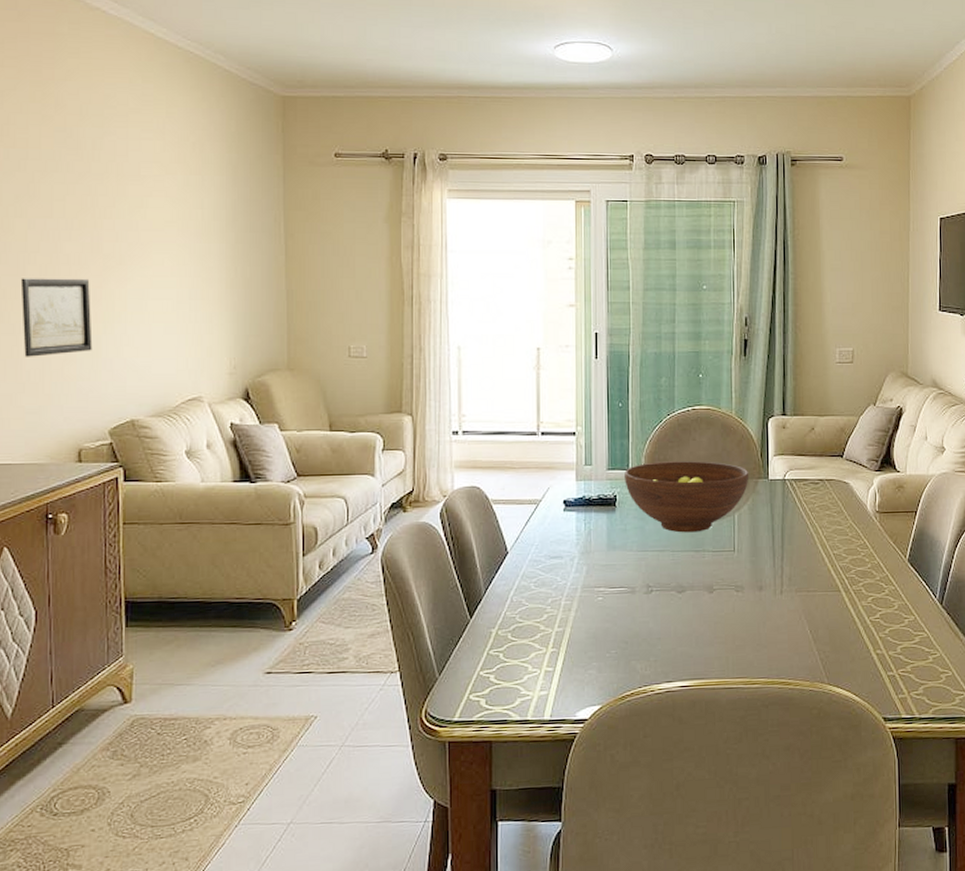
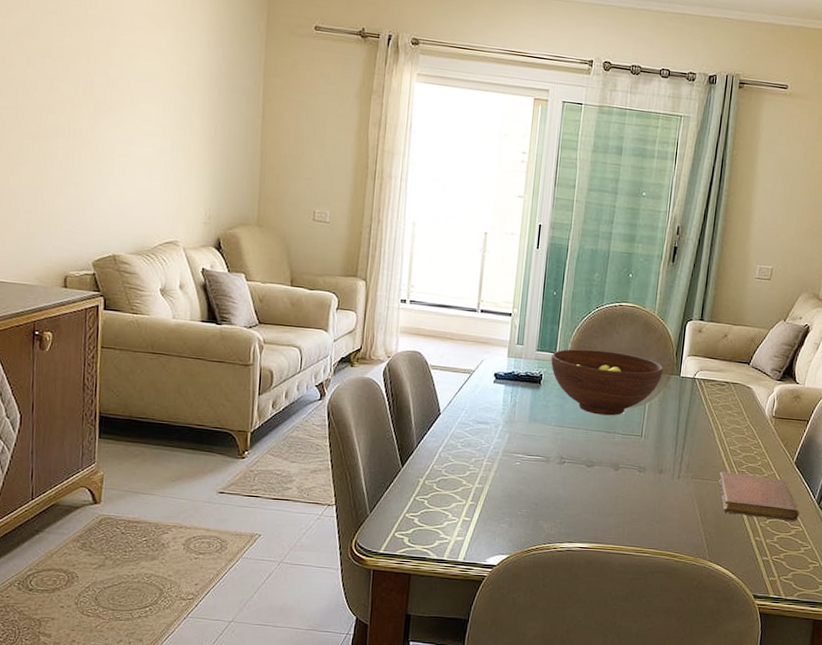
wall art: present [20,278,93,357] -> none [18,111,82,188]
notebook: none [826,579,921,628] -> present [718,471,799,521]

